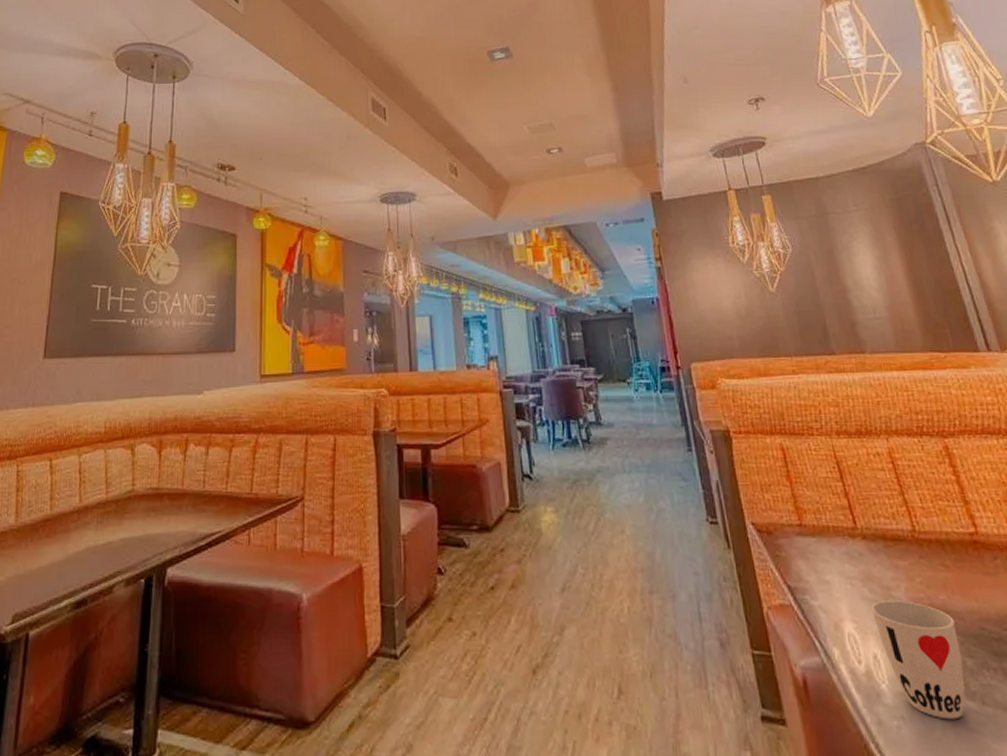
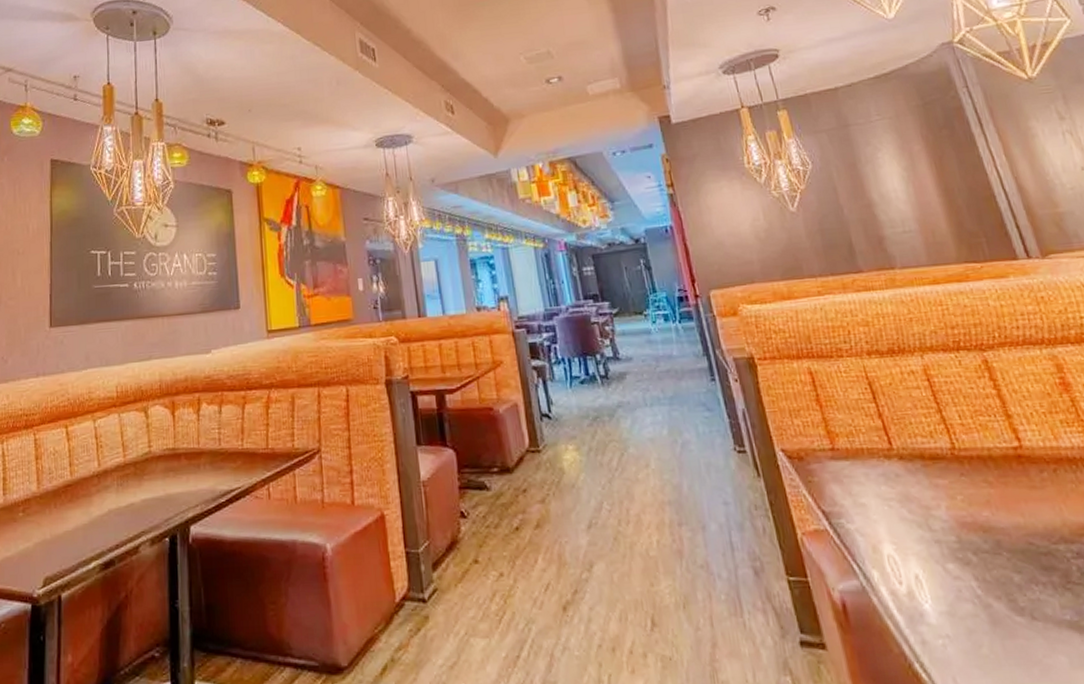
cup: present [872,601,966,720] -> none [911,519,1014,636]

